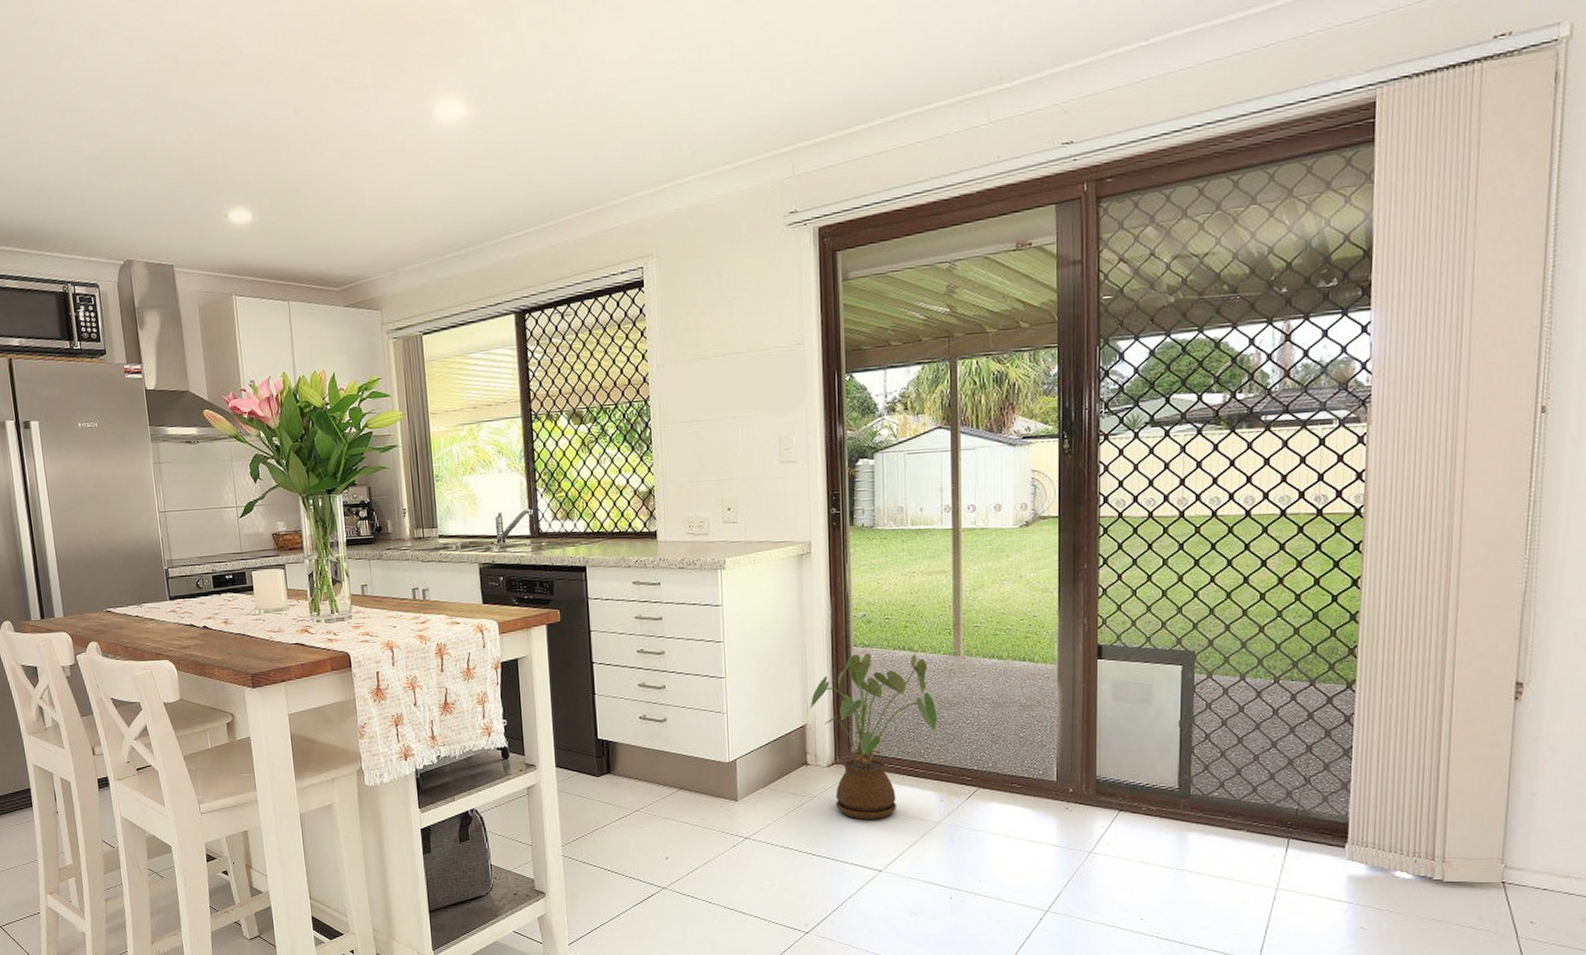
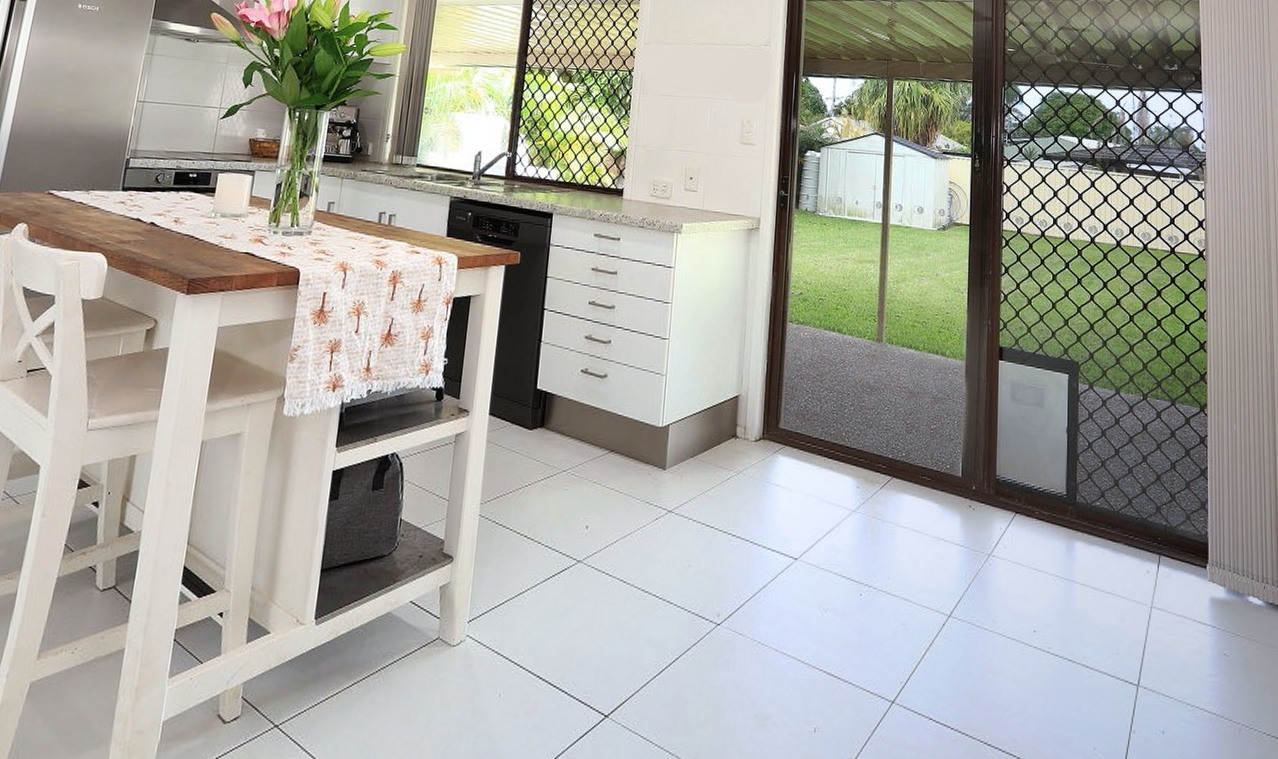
house plant: present [810,653,937,820] -> none [744,330,859,502]

